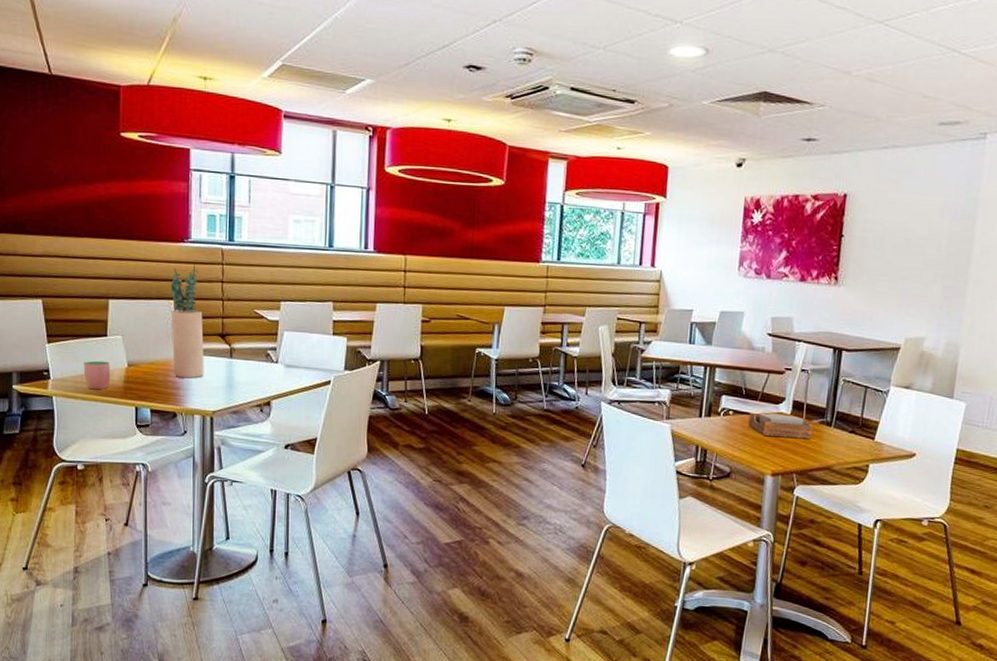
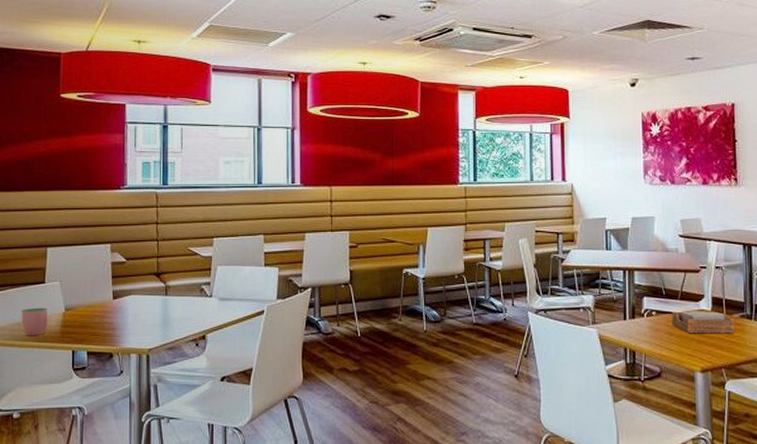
vase: present [170,263,204,379] -> none [107,208,140,318]

